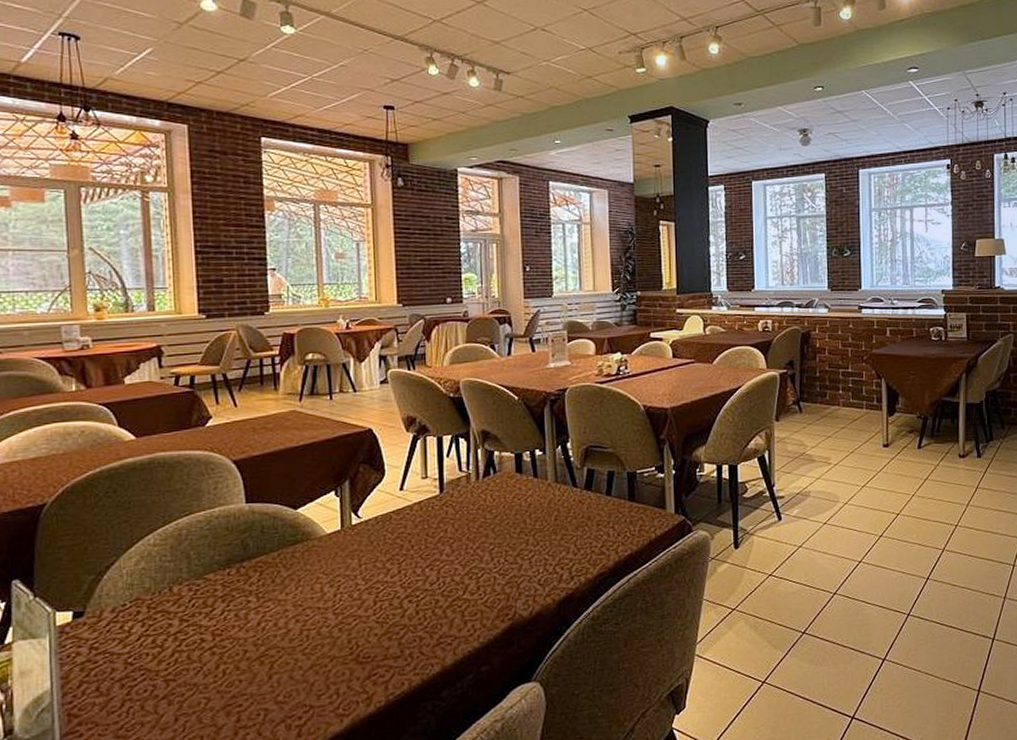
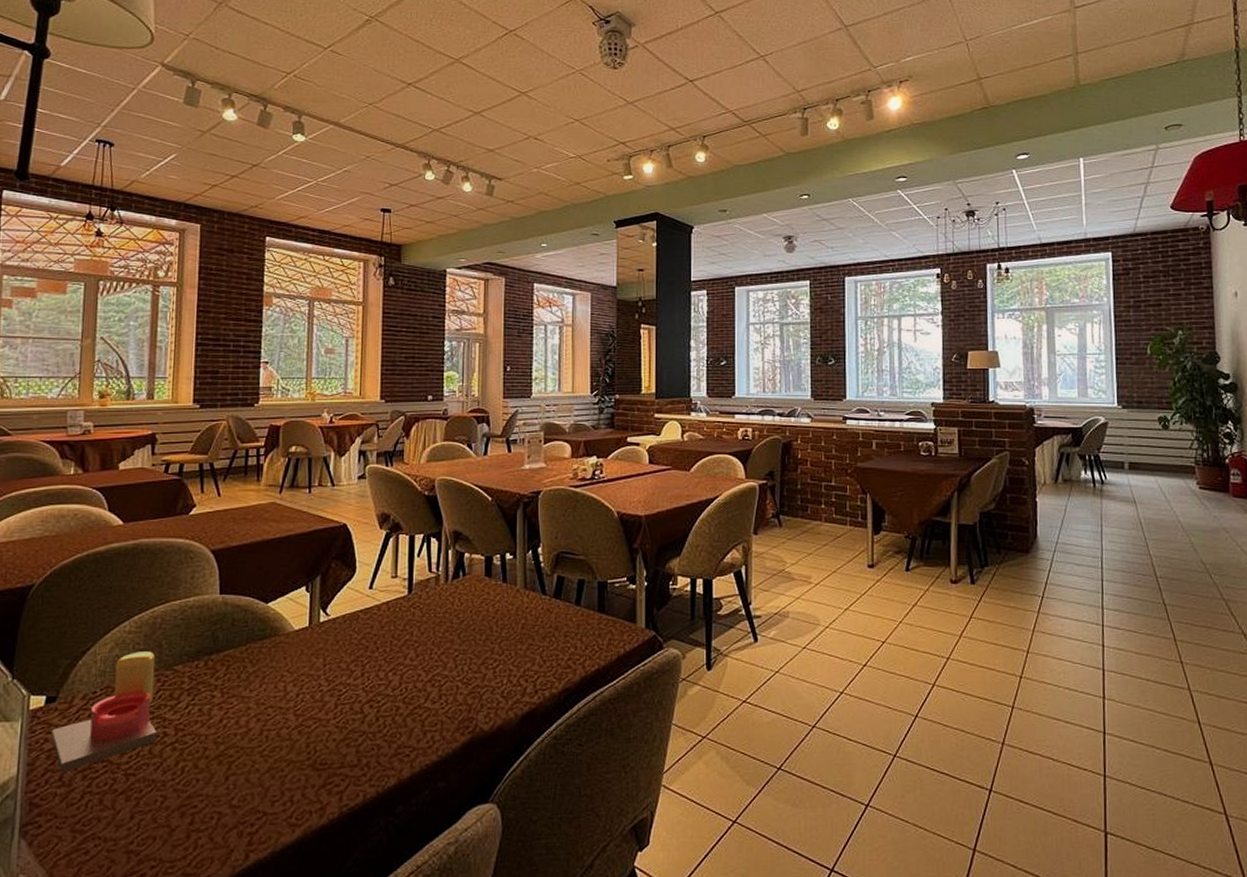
candle: none [83,562,194,684] -> present [51,651,157,773]

